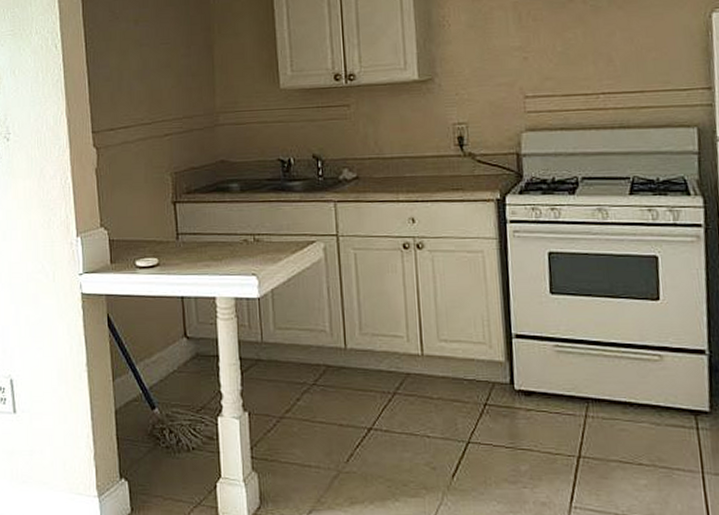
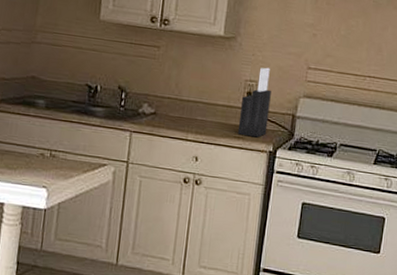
knife block: none [453,105,490,187] -> present [237,67,272,138]

